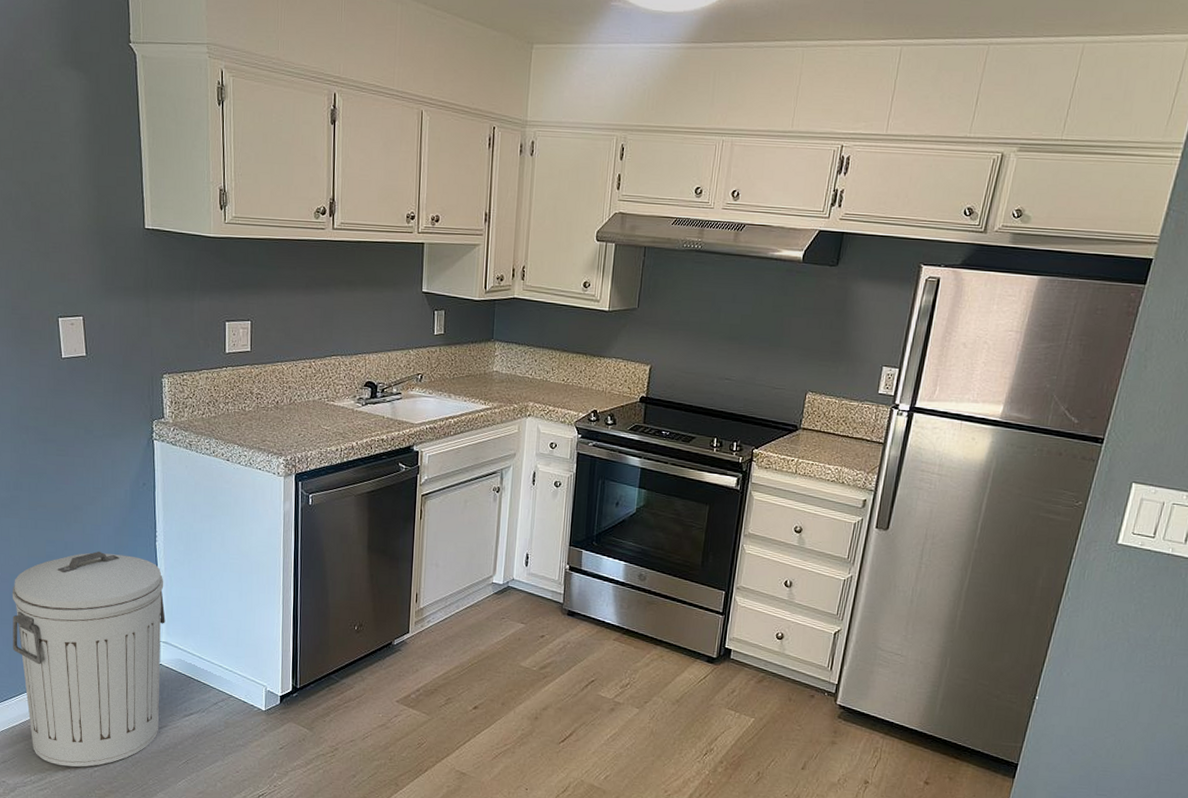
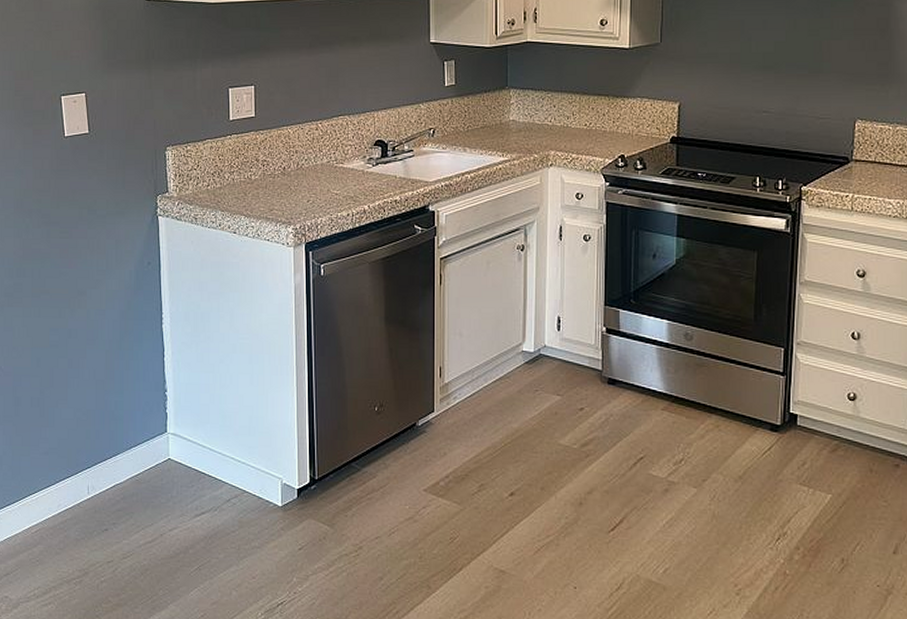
trash can: present [12,551,166,767] -> none [15,337,174,578]

